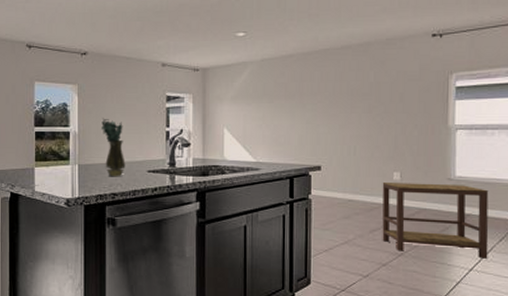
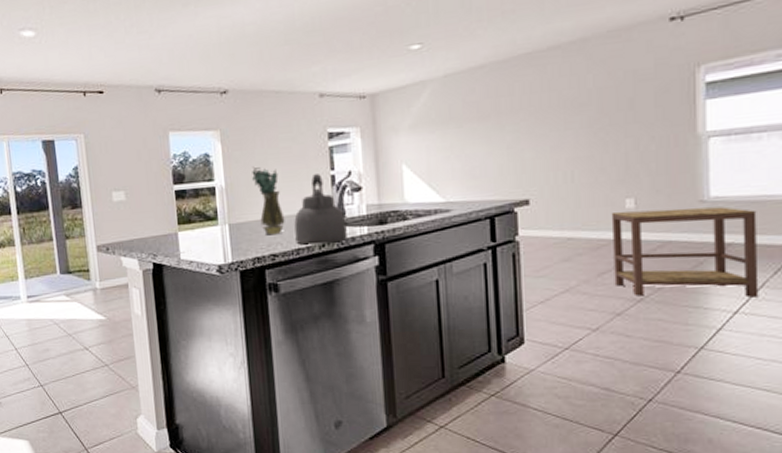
kettle: none [133,129,176,189] -> present [294,174,347,246]

